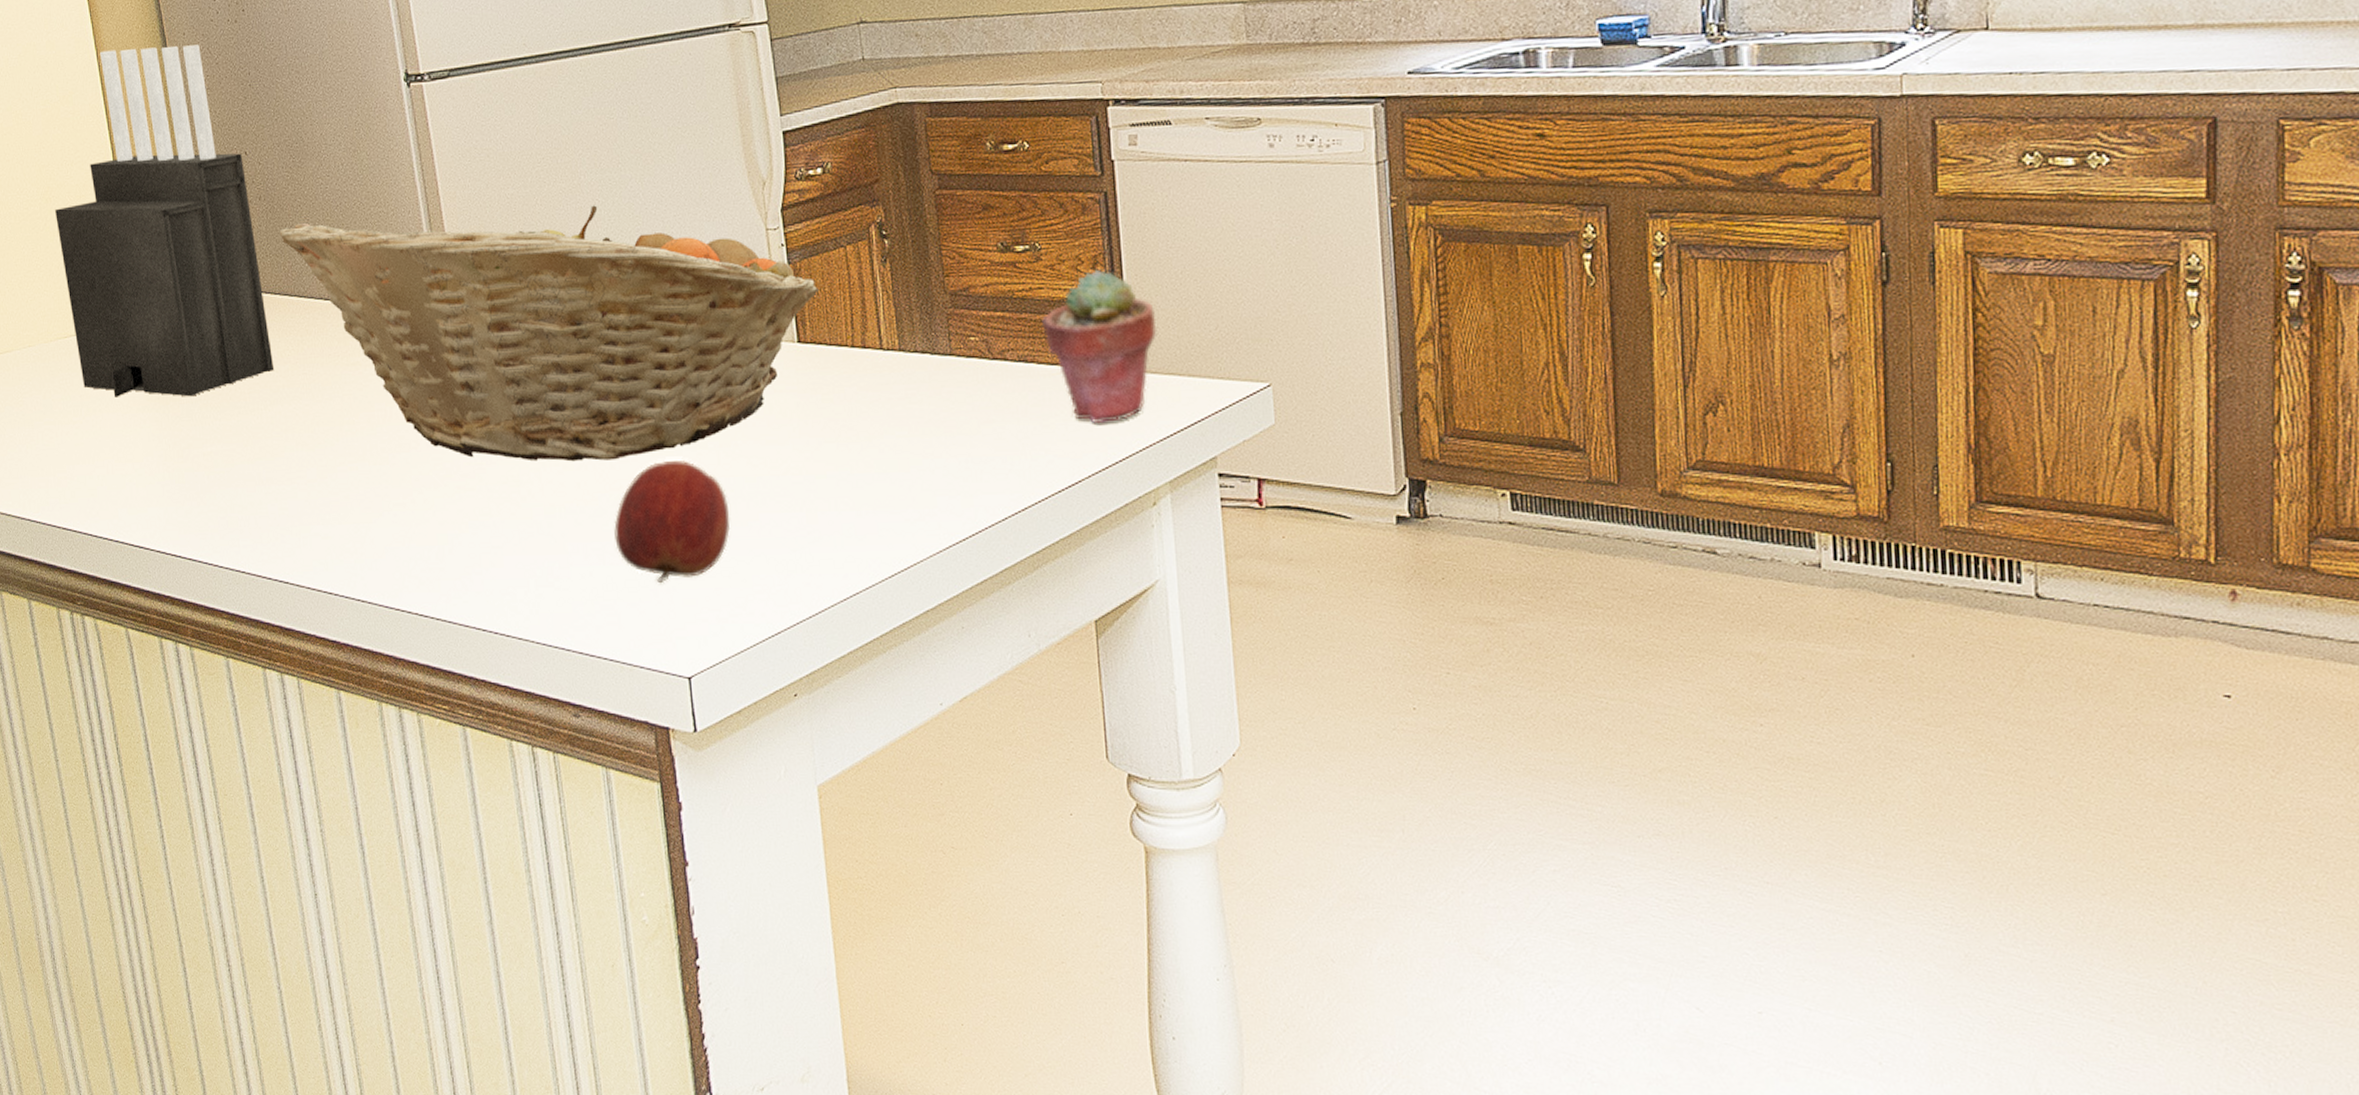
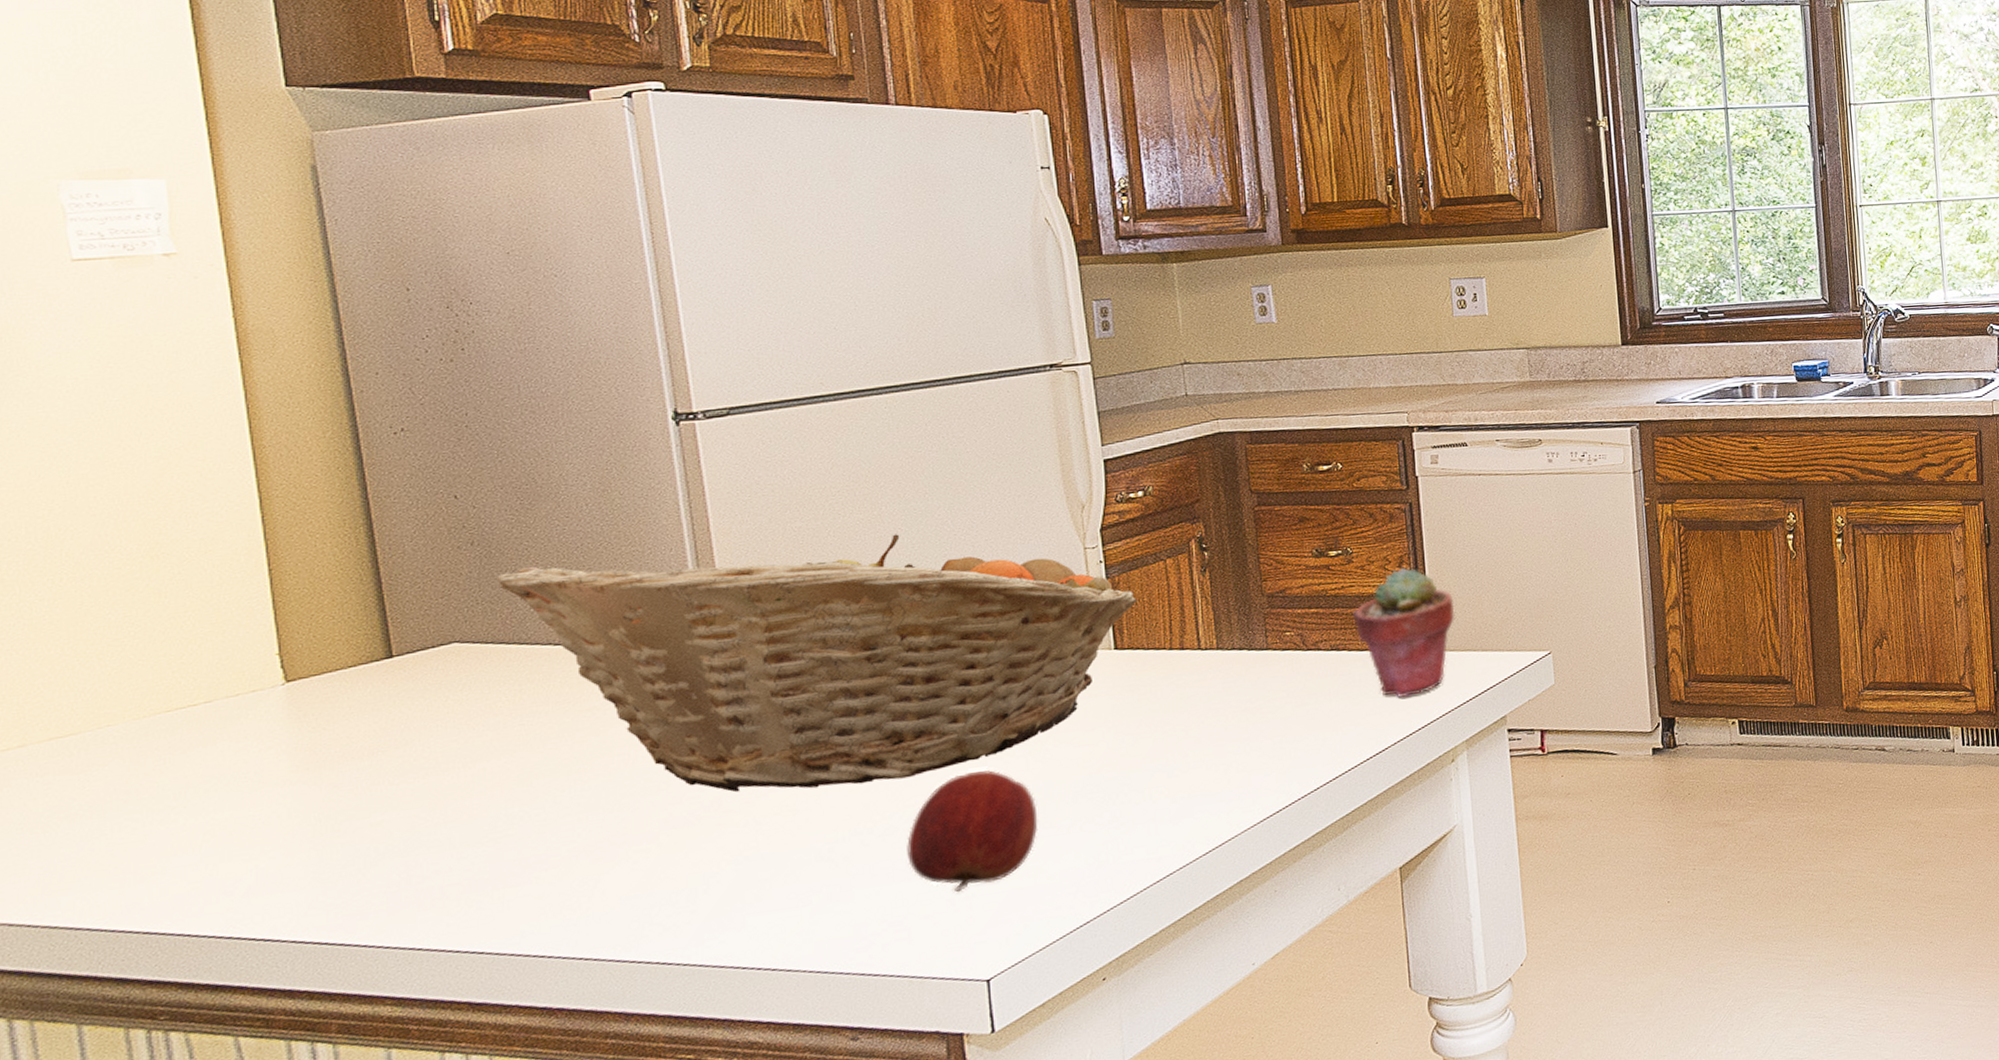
knife block: present [55,44,275,397] -> none [165,384,480,773]

